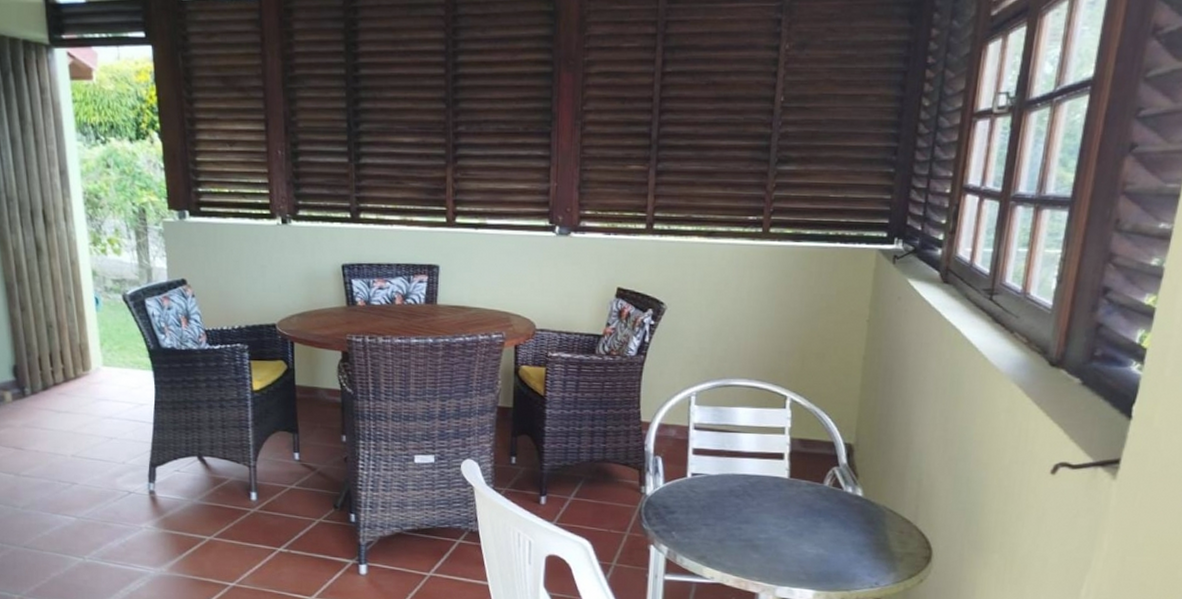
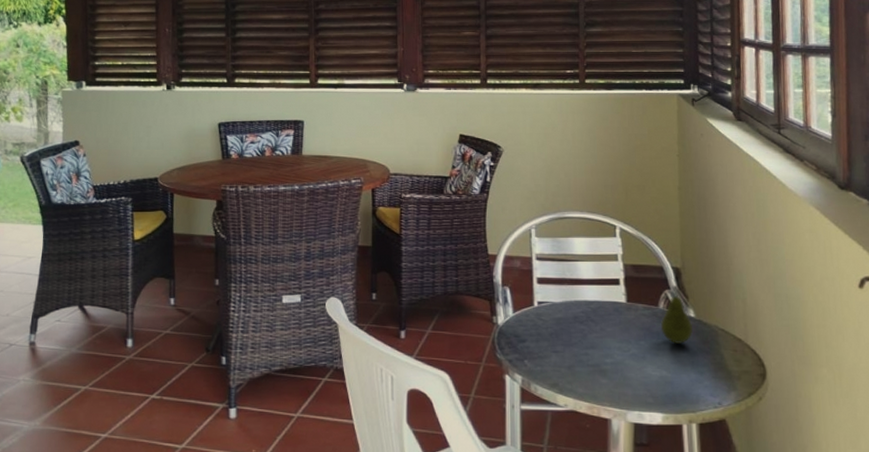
fruit: none [824,469,858,523] -> present [661,291,693,344]

